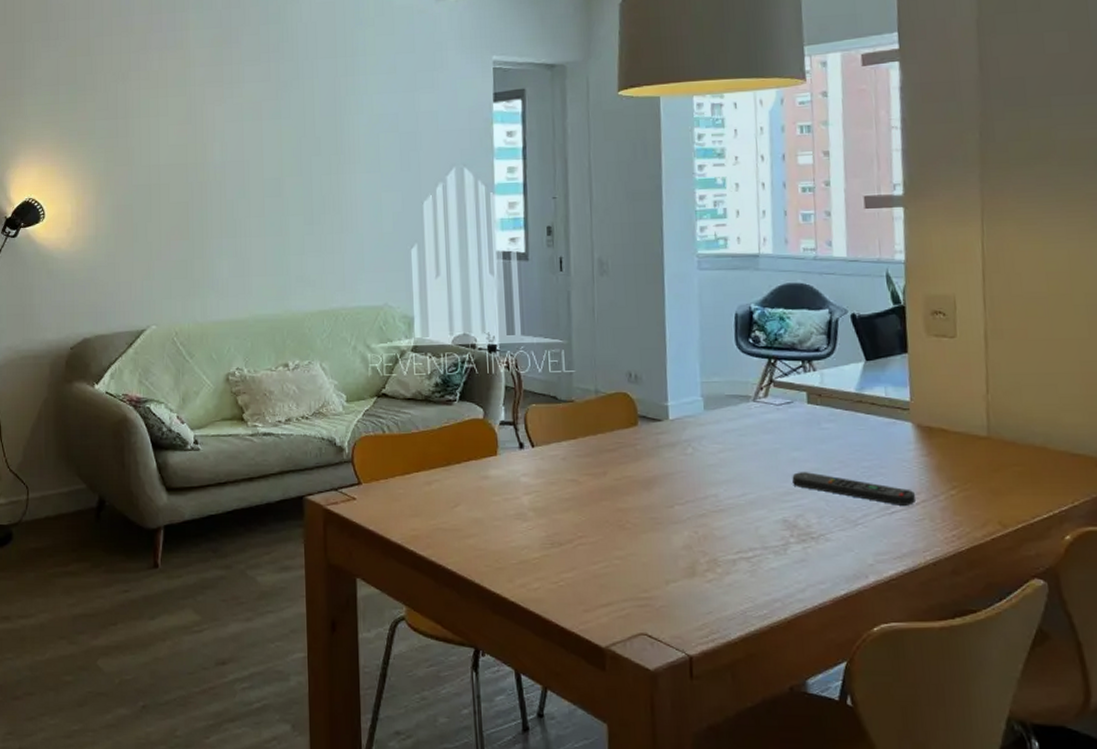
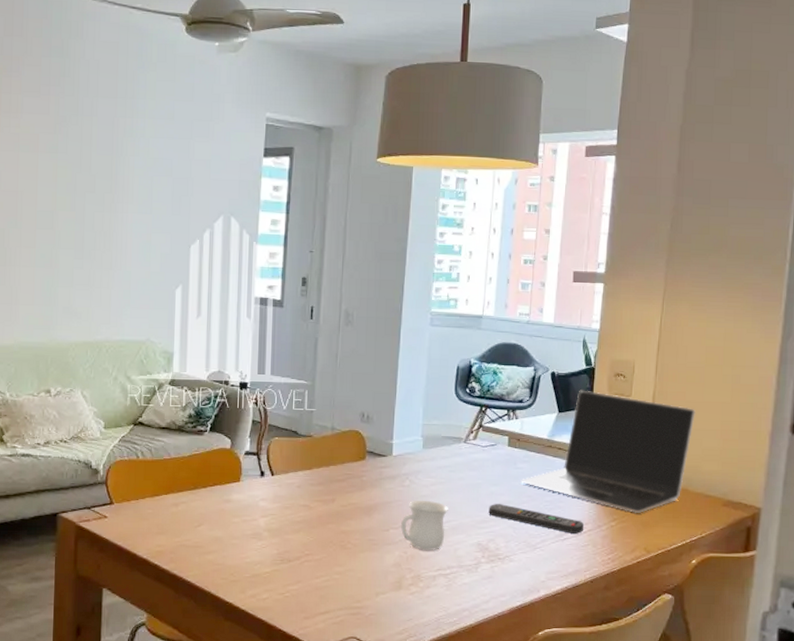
mug: none [687,471,743,531] -> present [401,501,448,551]
laptop: none [828,332,1045,478] -> present [521,390,696,513]

